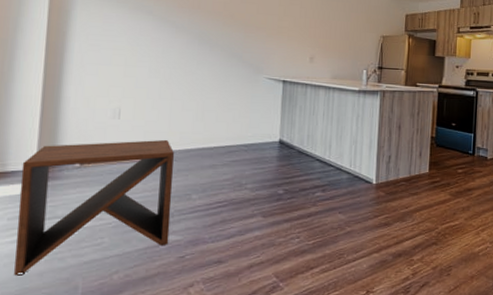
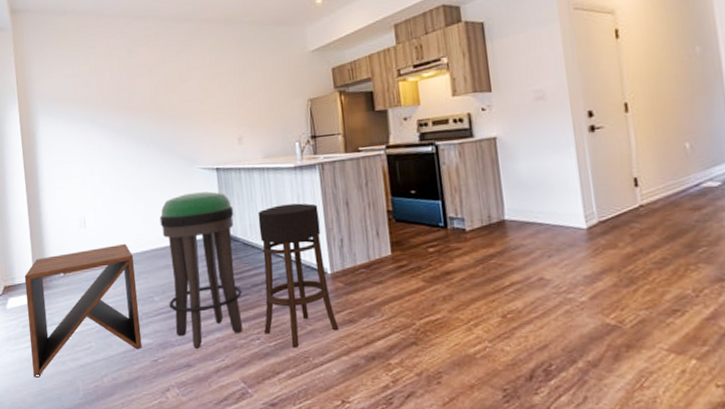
bar stool: none [208,99,294,246] -> present [159,191,243,349]
bar stool: none [305,121,375,247] -> present [257,203,339,348]

